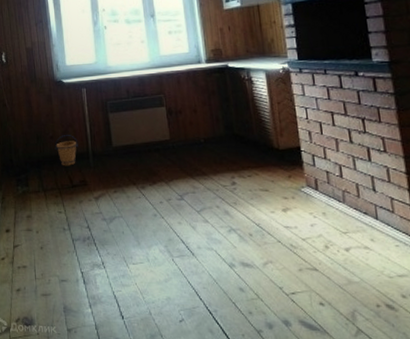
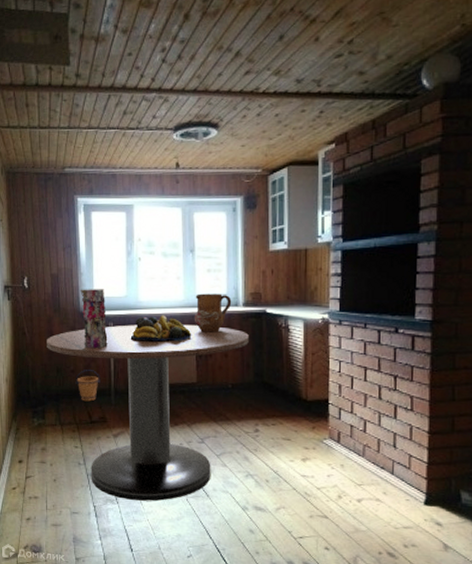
dining table: none [26,84,215,264] -> present [47,324,249,501]
vase: none [53,58,83,115] -> present [80,289,108,349]
fruit bowl: none [102,77,161,103] -> present [130,315,192,342]
ceramic pitcher: none [160,53,195,91] -> present [194,293,232,333]

